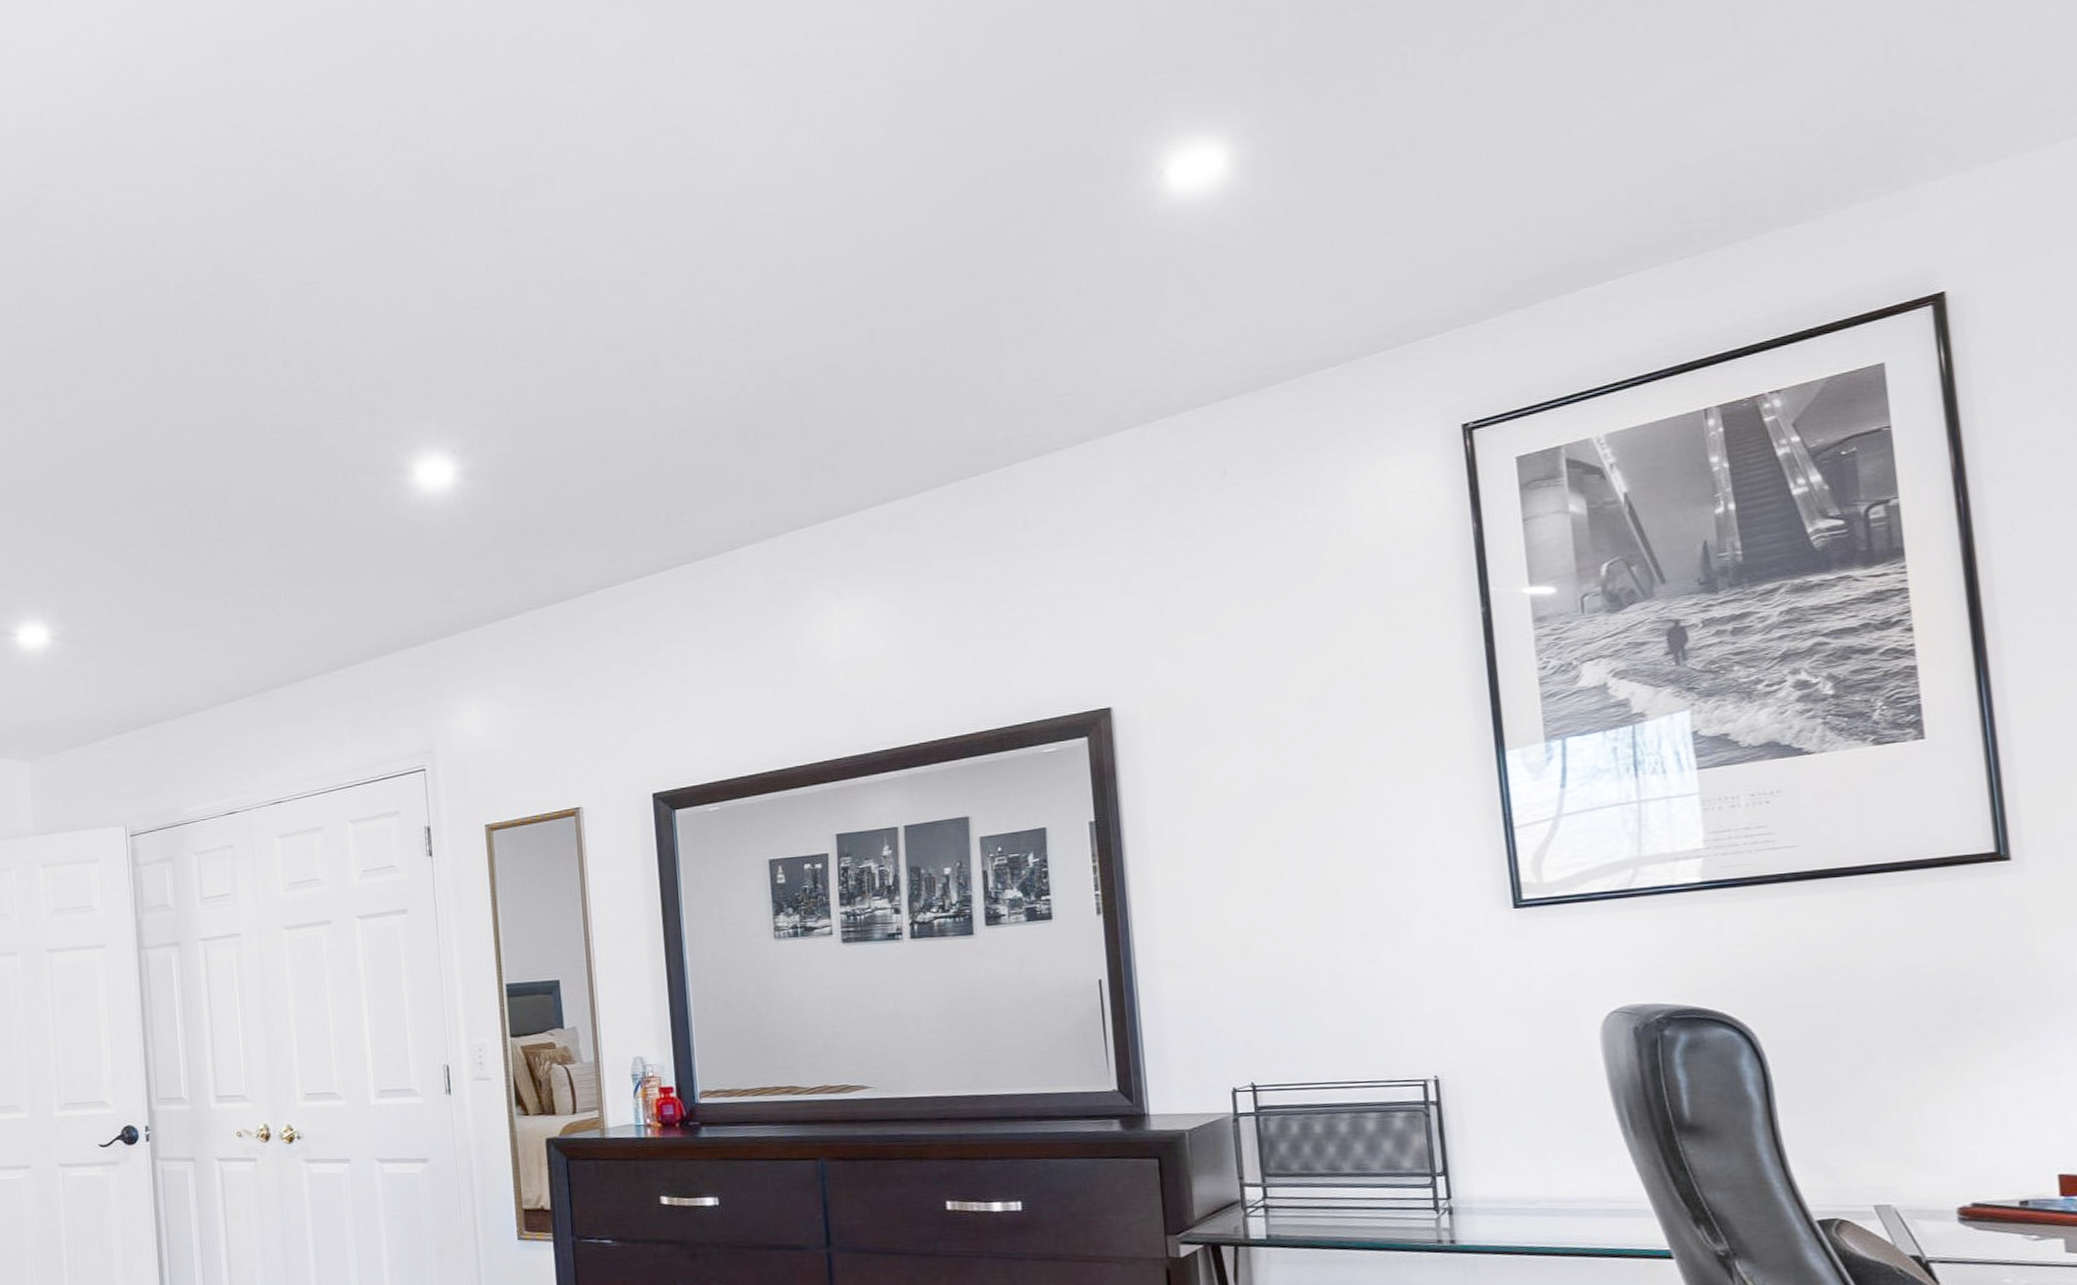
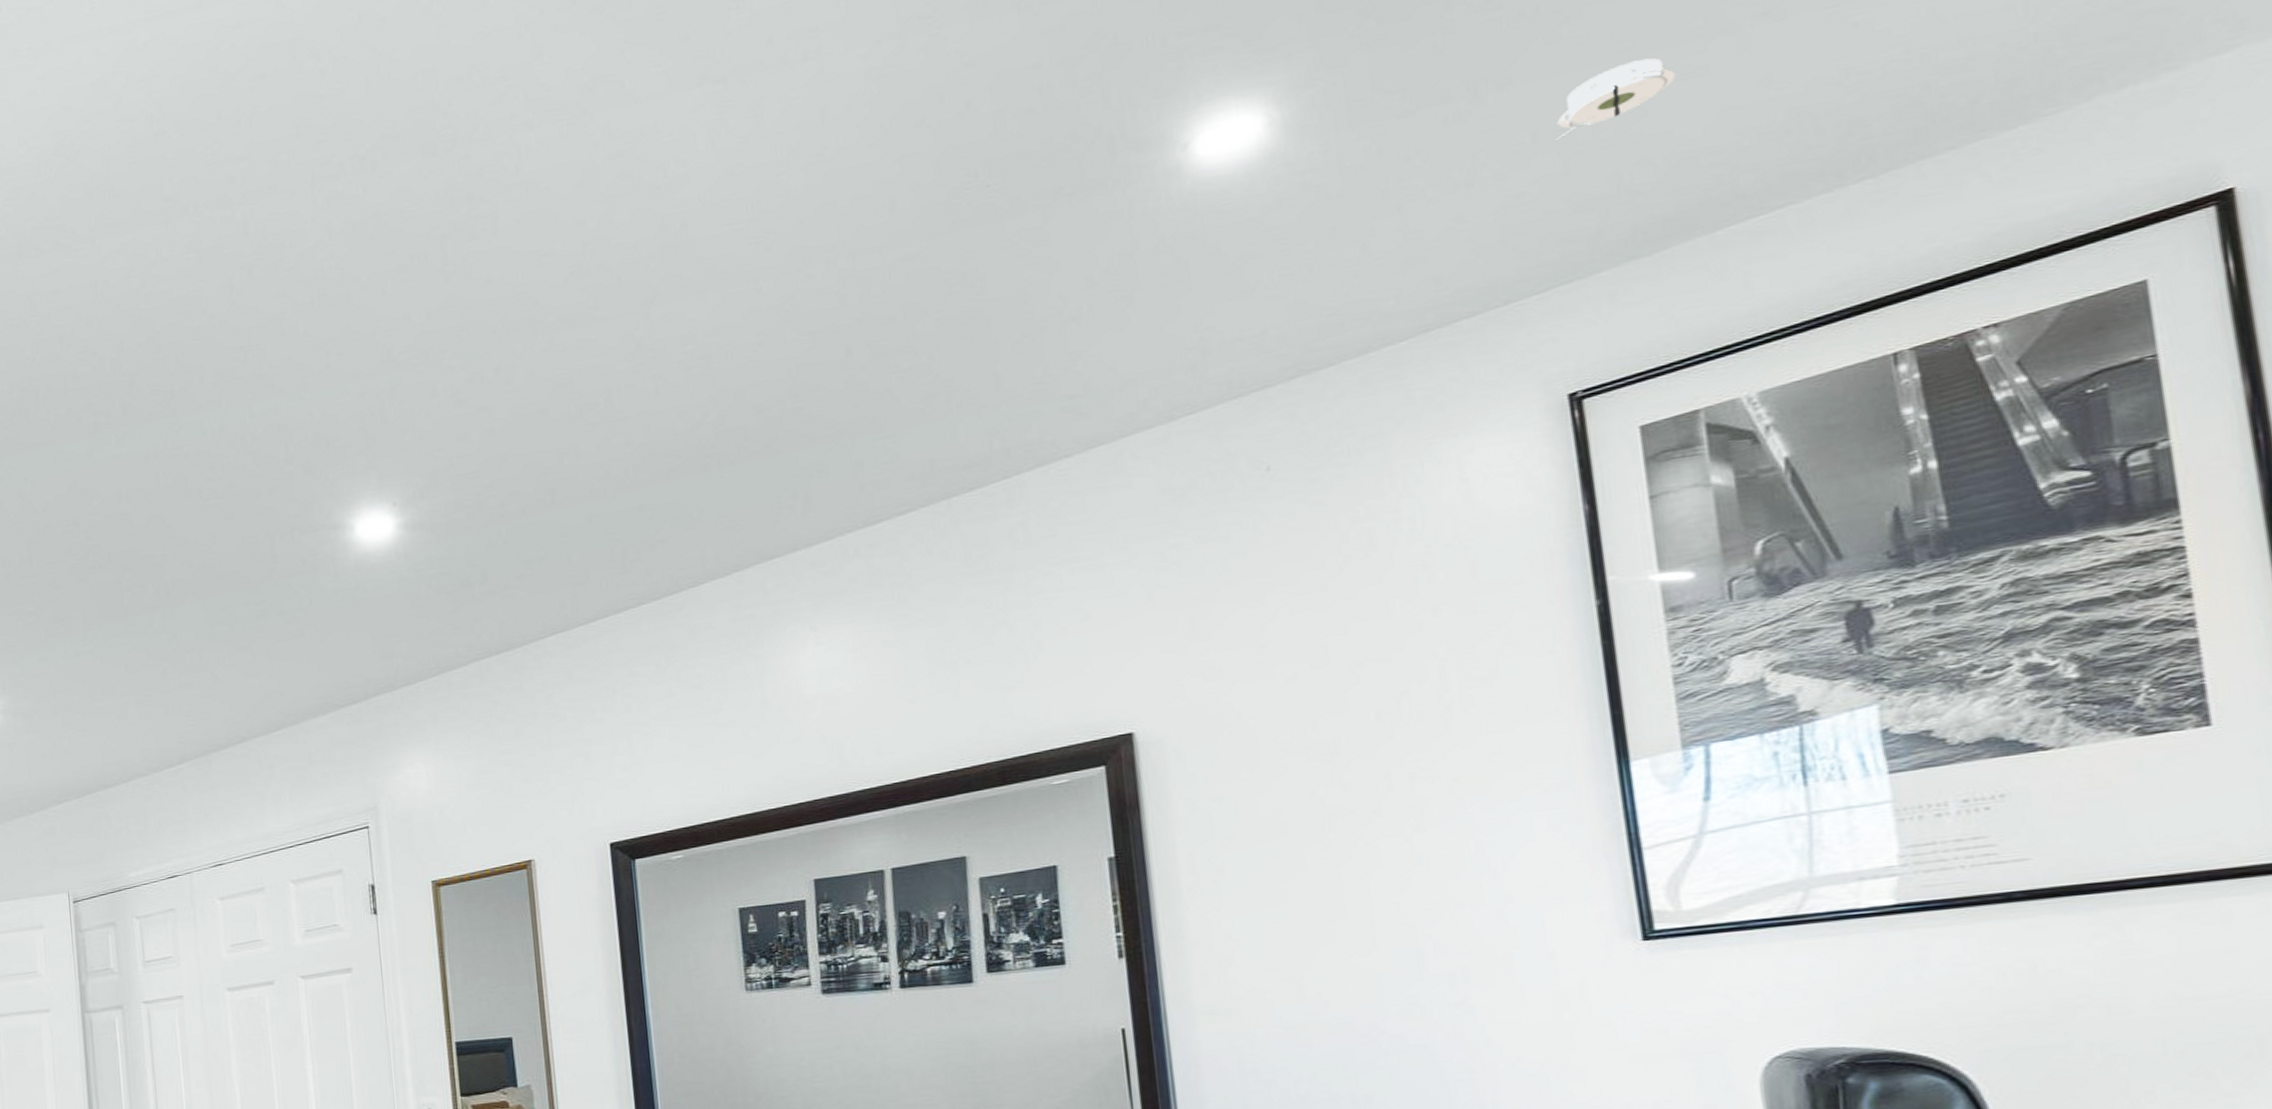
smoke detector: none [1454,135,1546,200] -> present [1555,58,1675,142]

